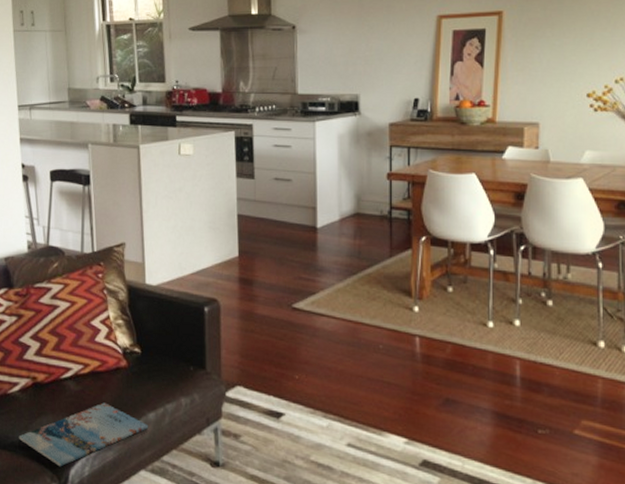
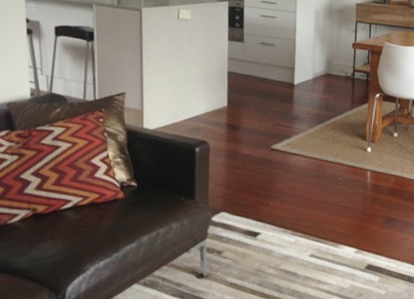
magazine: present [18,402,149,467] -> none [17,229,142,285]

